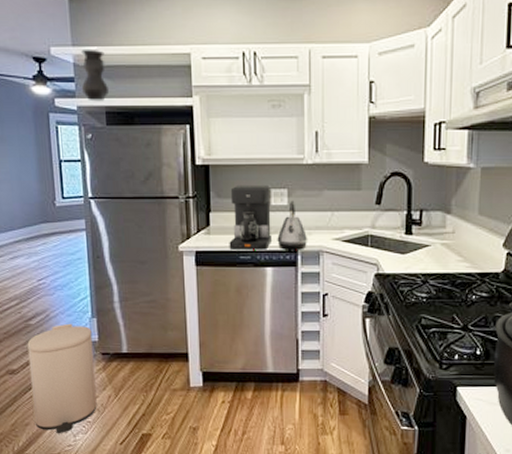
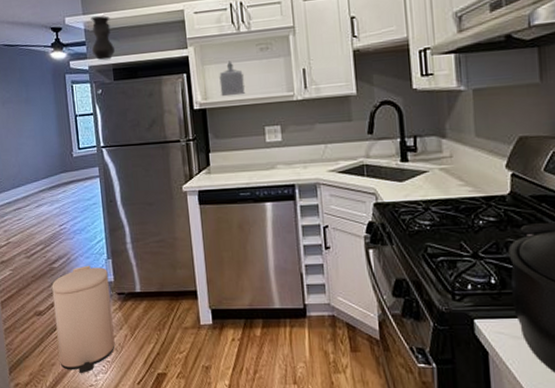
decorative jar: none [226,115,252,154] -> present [219,60,245,97]
coffee maker: present [229,184,273,250] -> none [227,123,270,187]
kettle: present [277,200,308,250] -> none [274,136,304,185]

